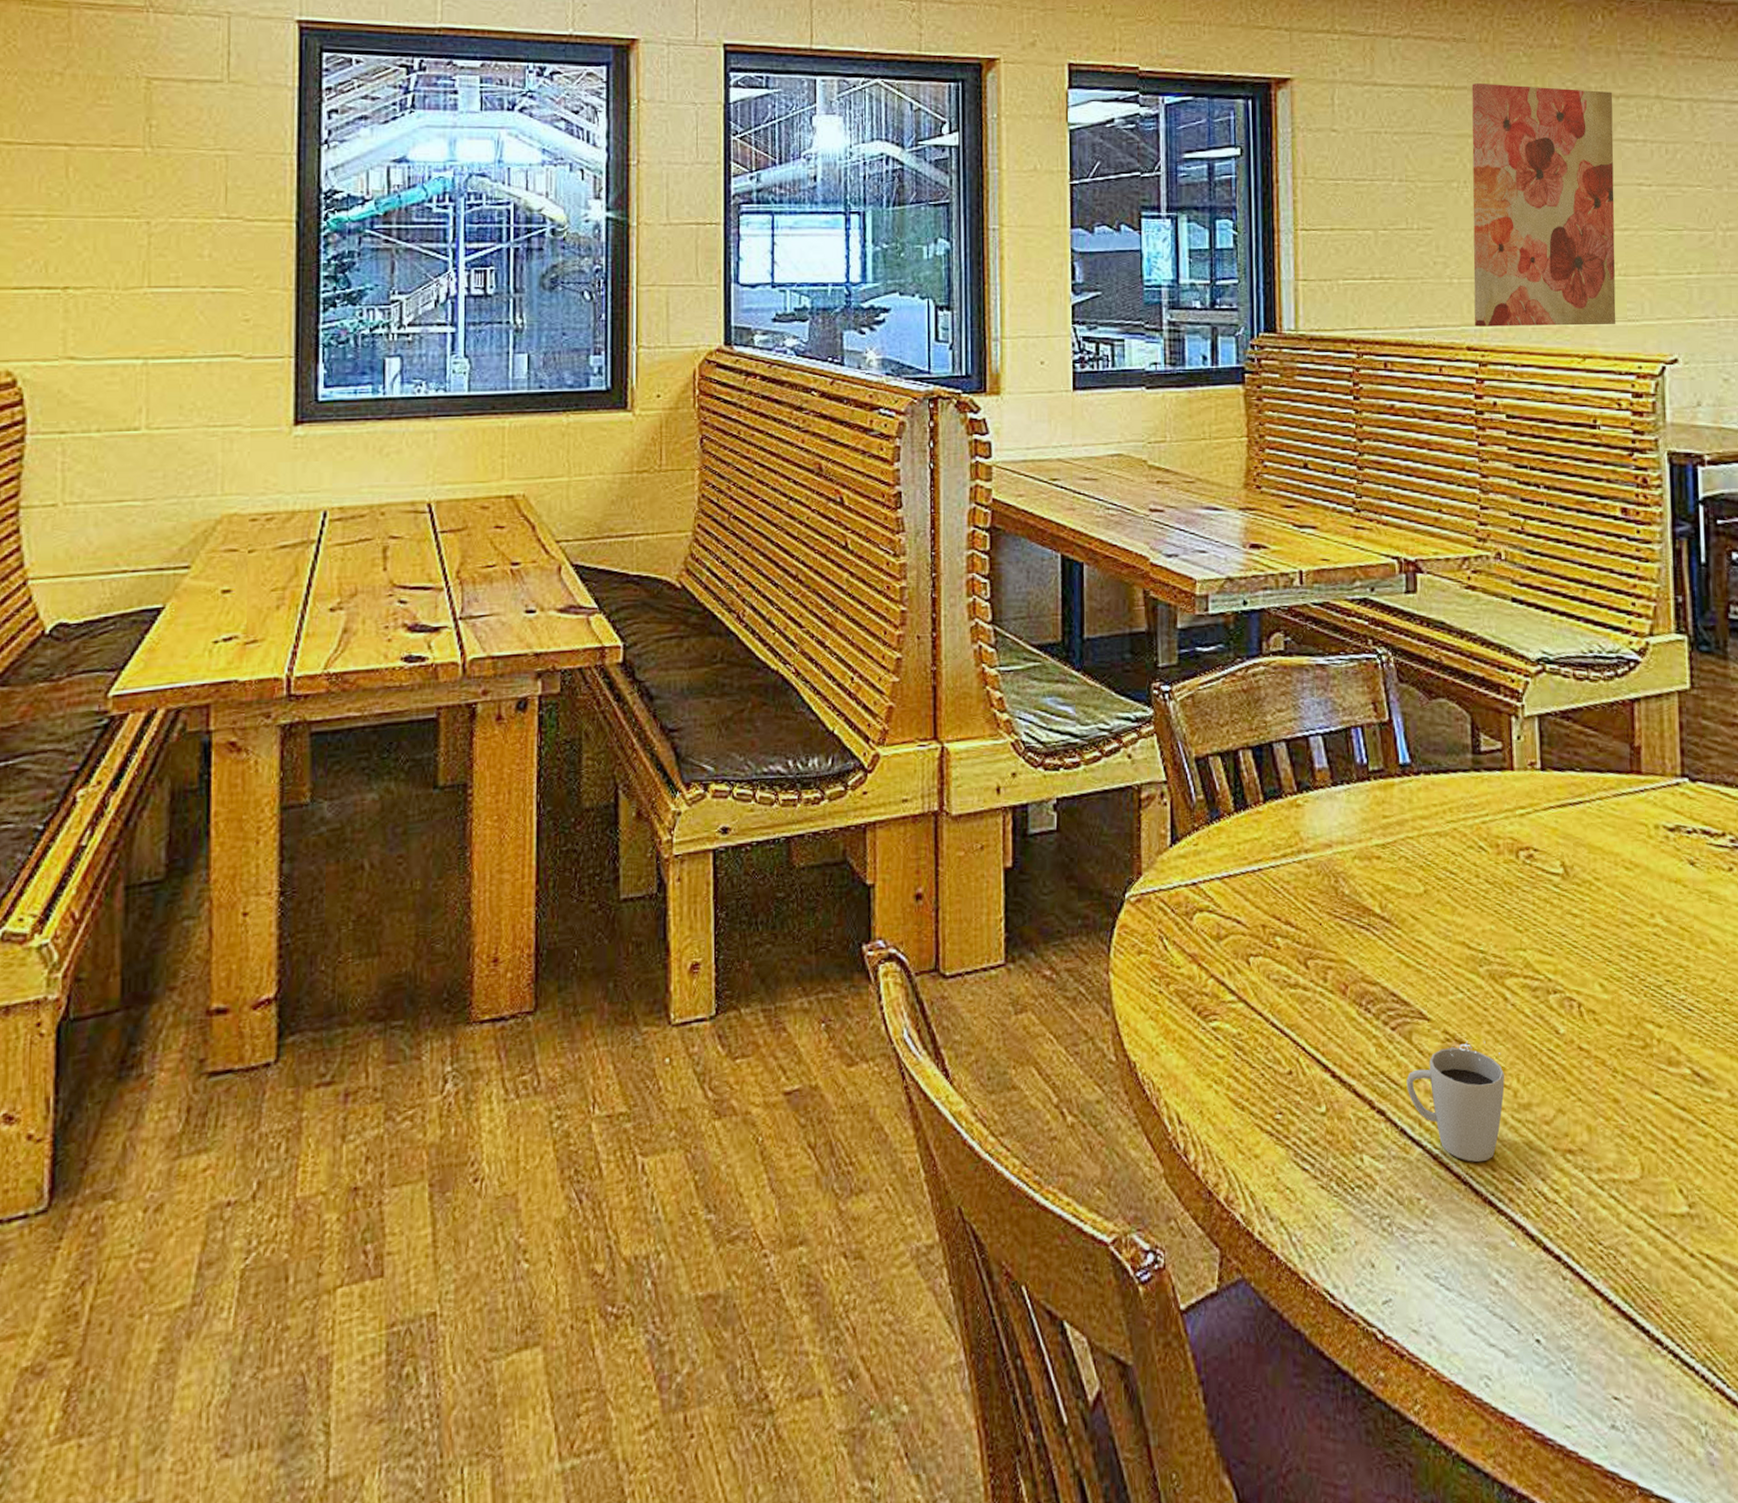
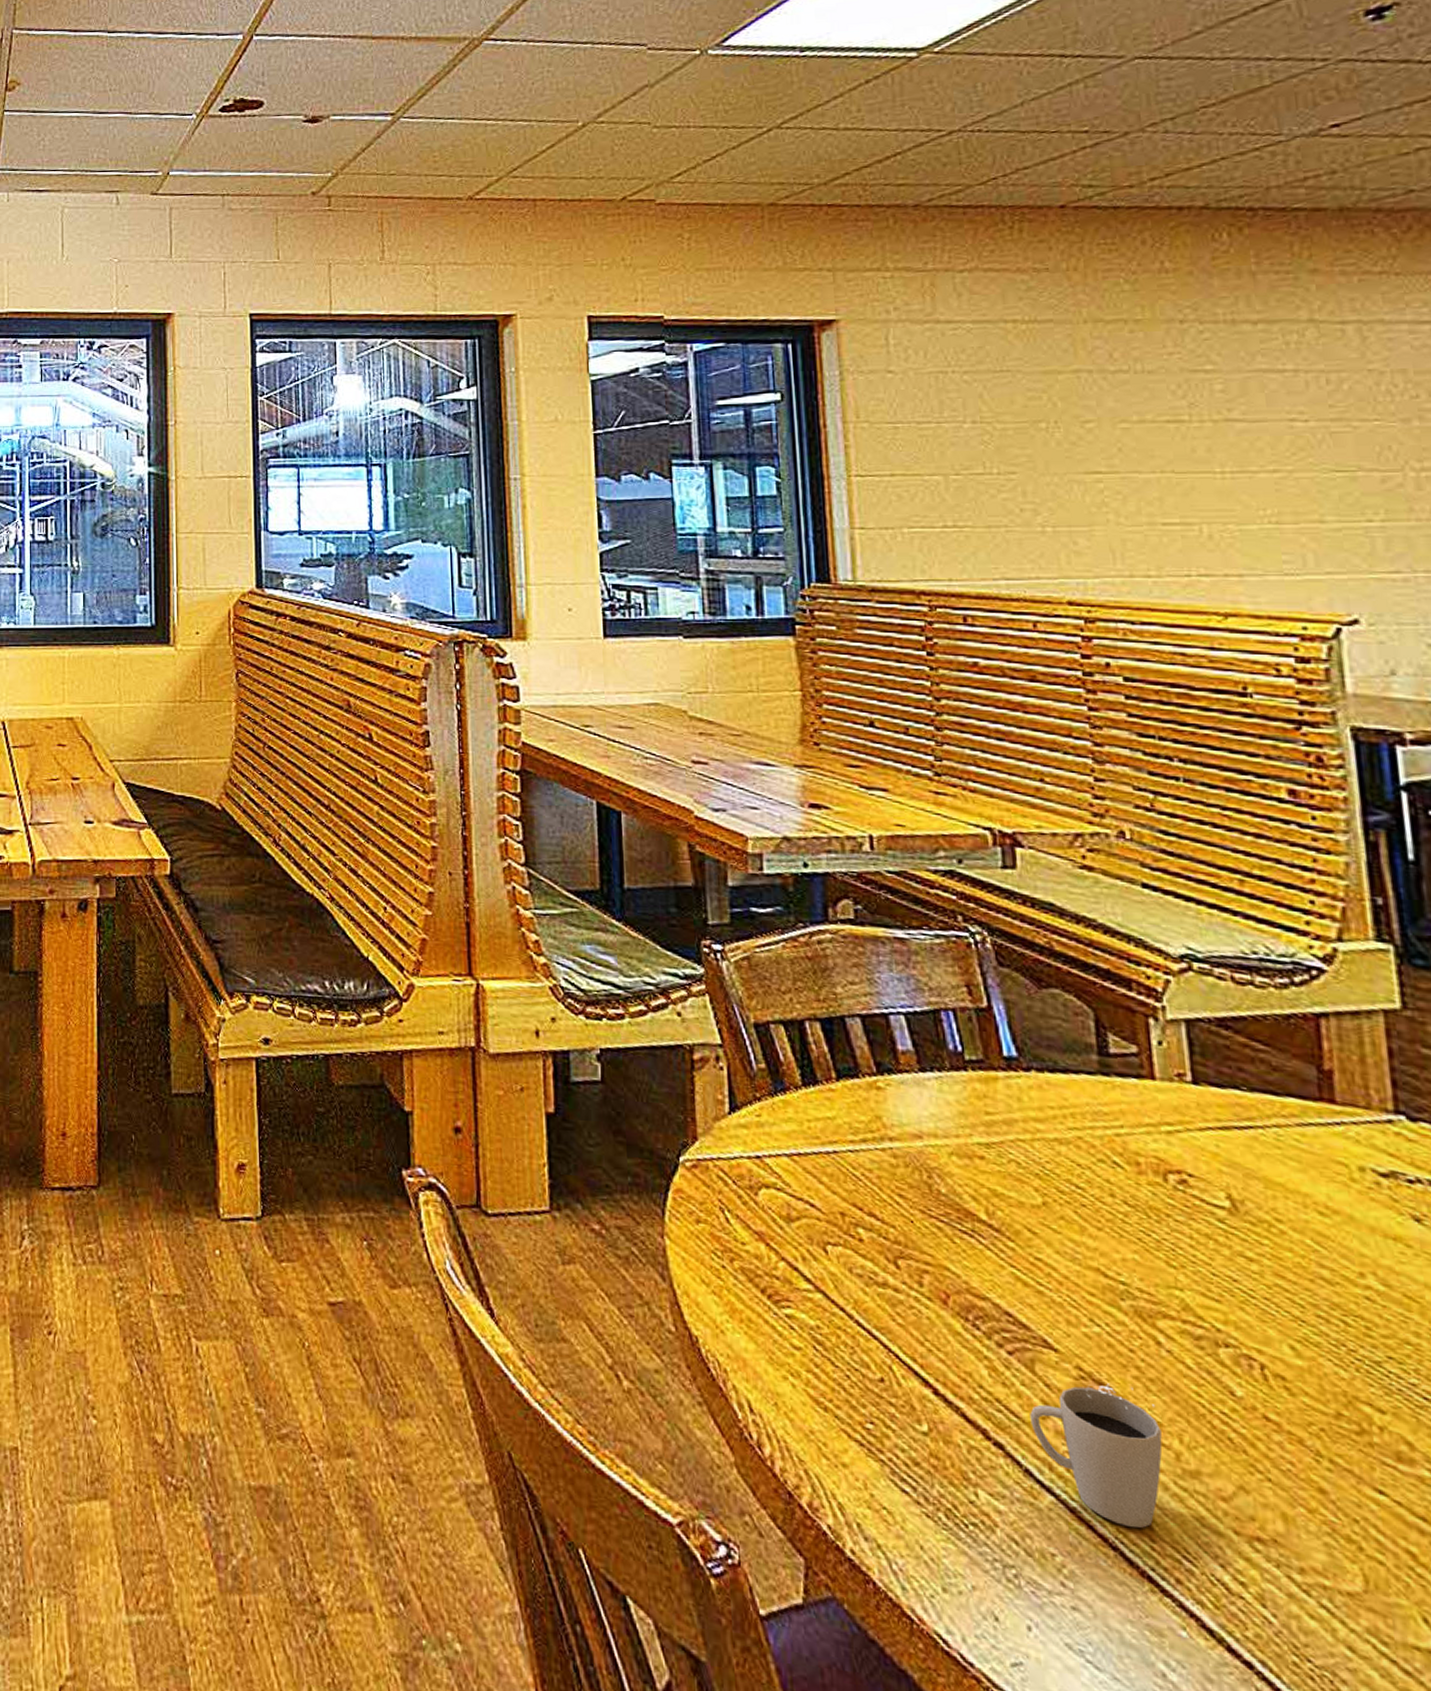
wall art: present [1471,82,1616,327] -> none [1059,314,1268,580]

